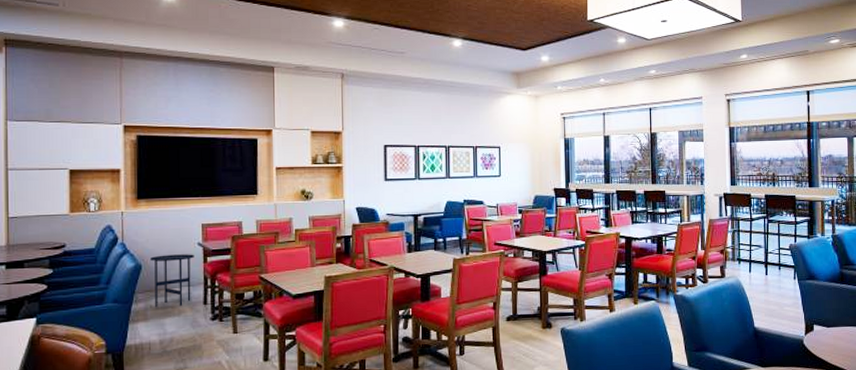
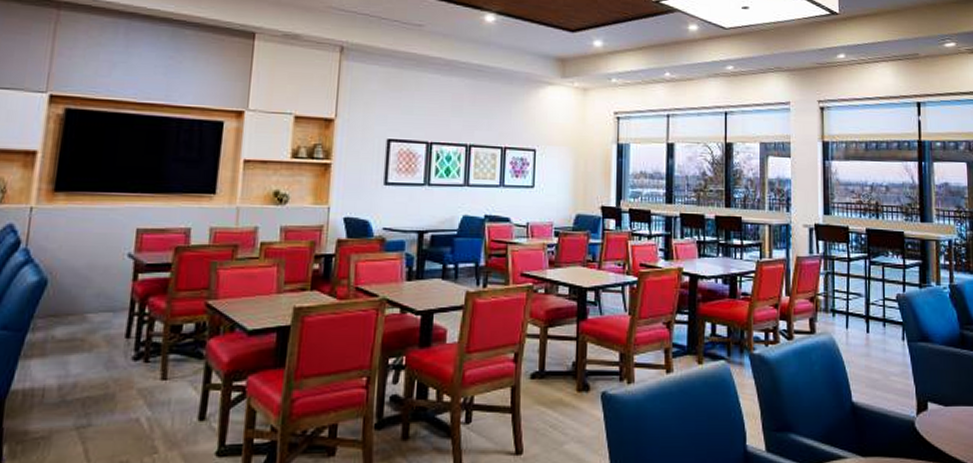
side table: present [150,254,194,308] -> none [58,267,121,340]

